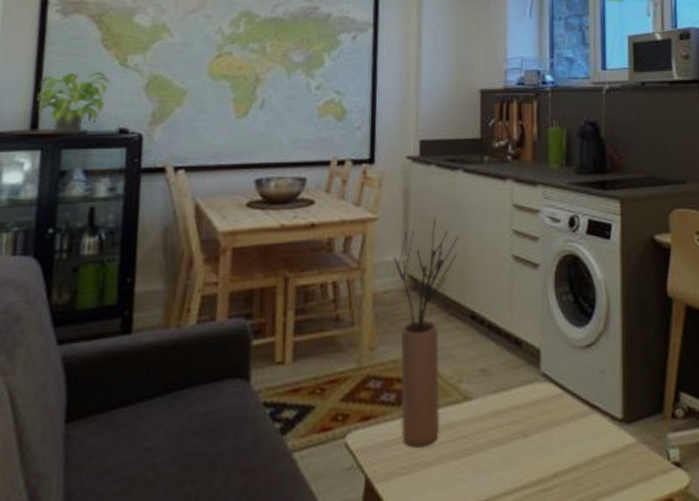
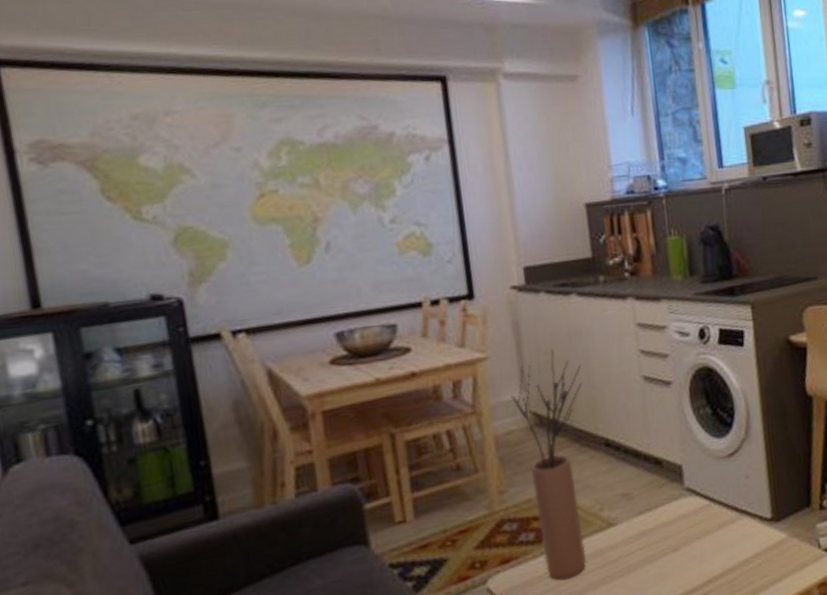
plant: present [36,71,111,135] -> none [28,229,128,311]

